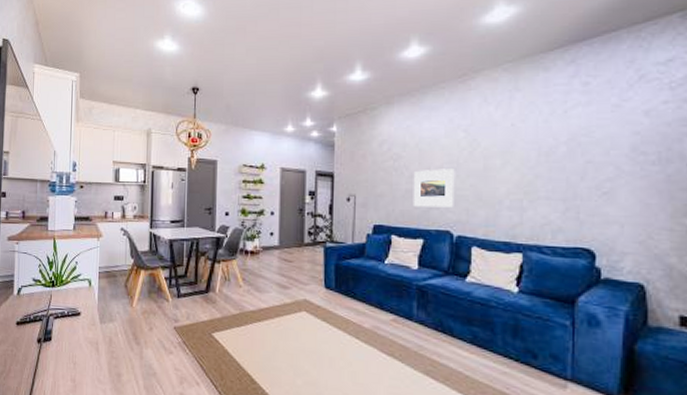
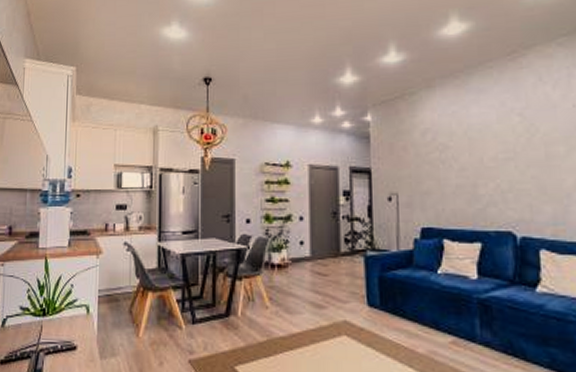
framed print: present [413,169,455,208] -> none [464,159,515,205]

